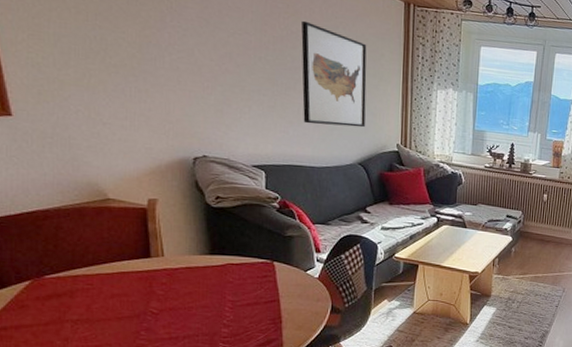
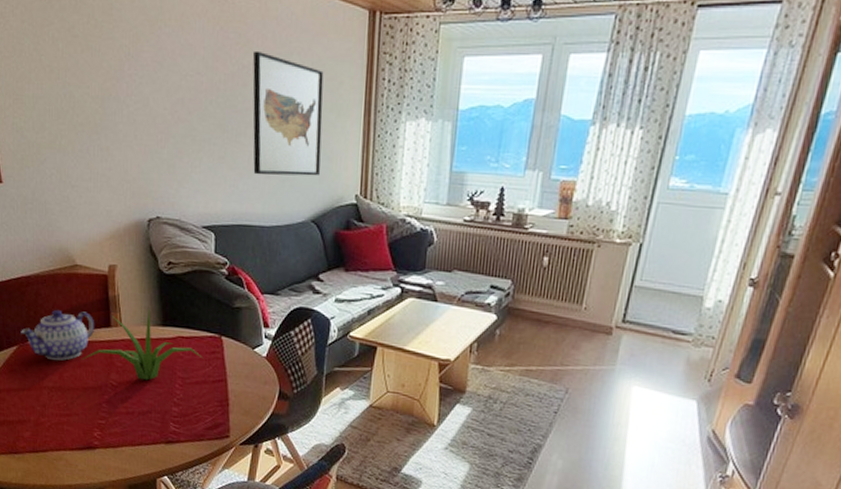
teapot: none [35,242,132,293] -> present [21,309,95,361]
plant: none [115,238,255,306] -> present [82,307,204,381]

